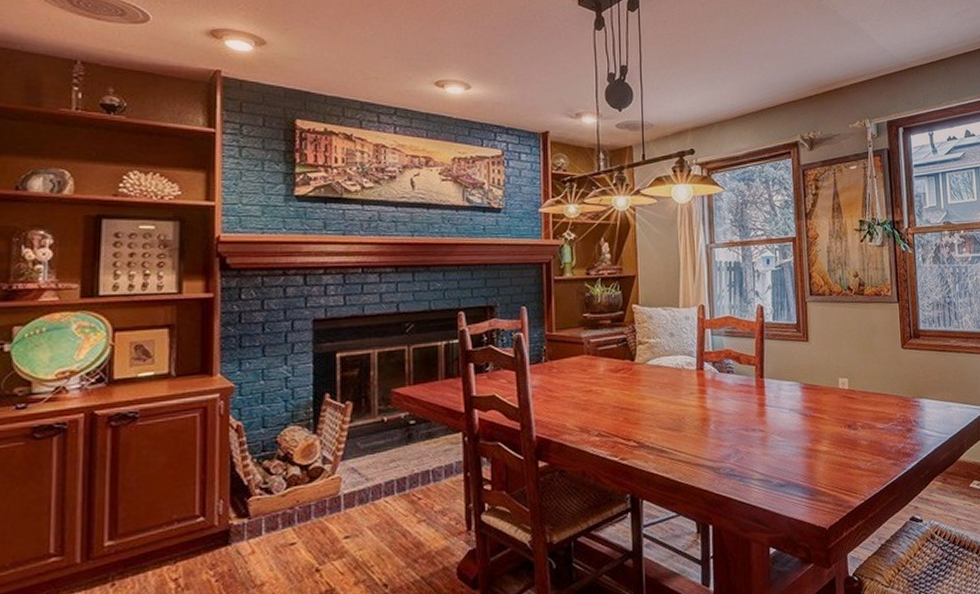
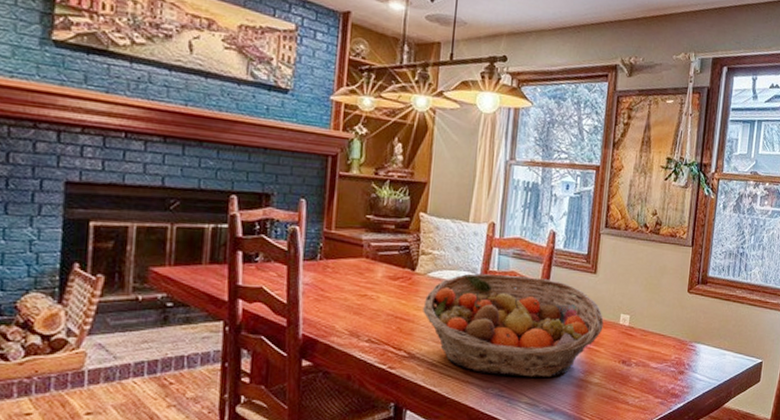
fruit basket: none [646,352,823,454] -> present [423,273,604,377]

